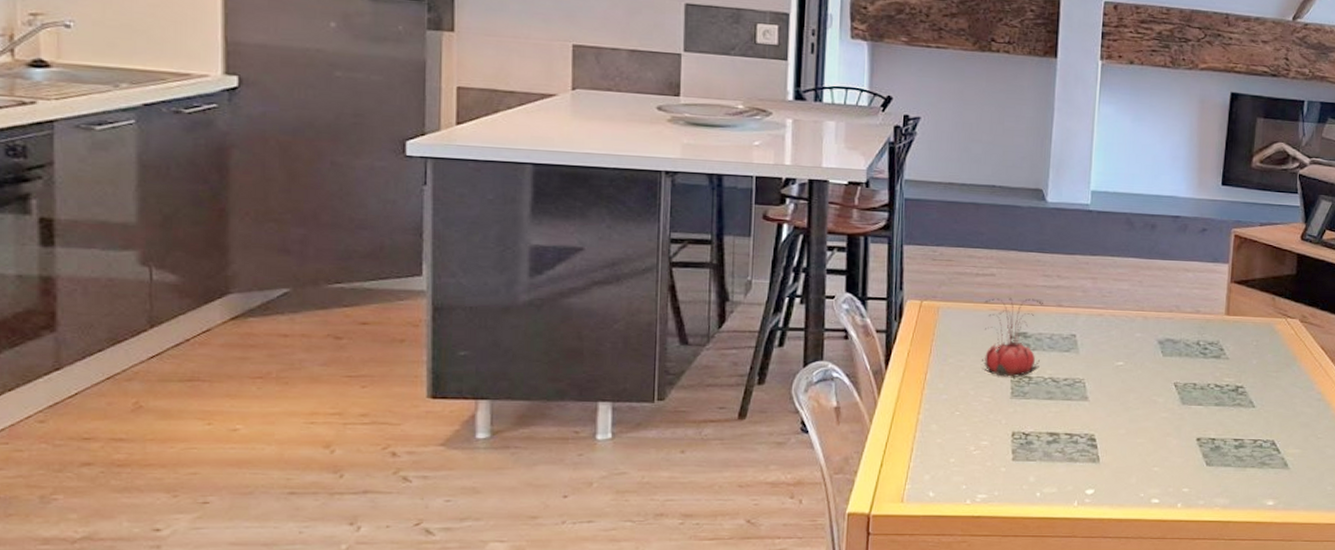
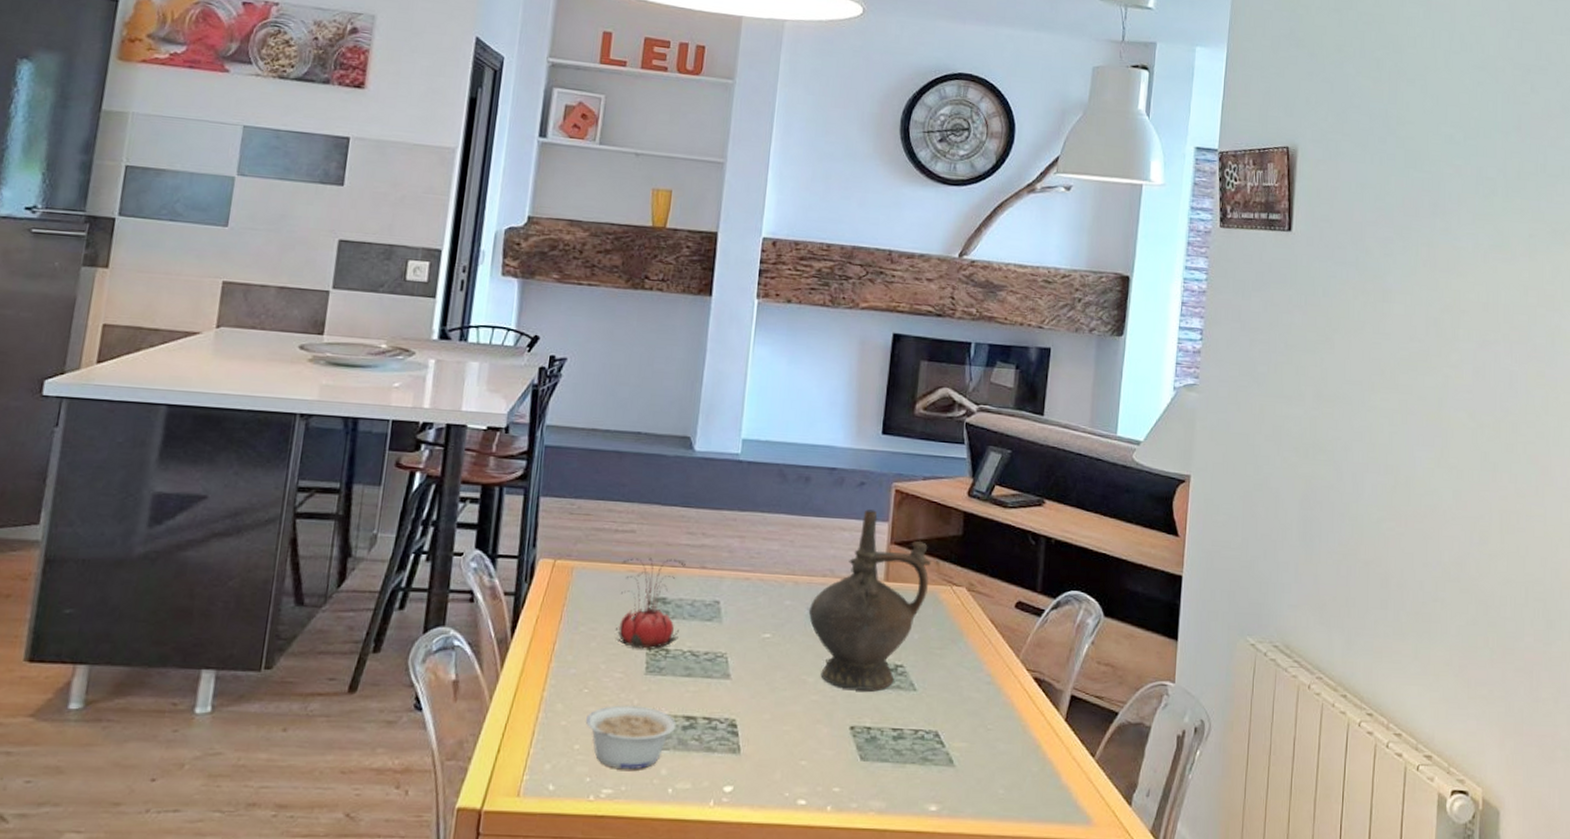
legume: none [959,423,1041,478] -> present [586,704,677,770]
ceremonial vessel: none [1158,253,1269,408] -> present [809,509,932,690]

